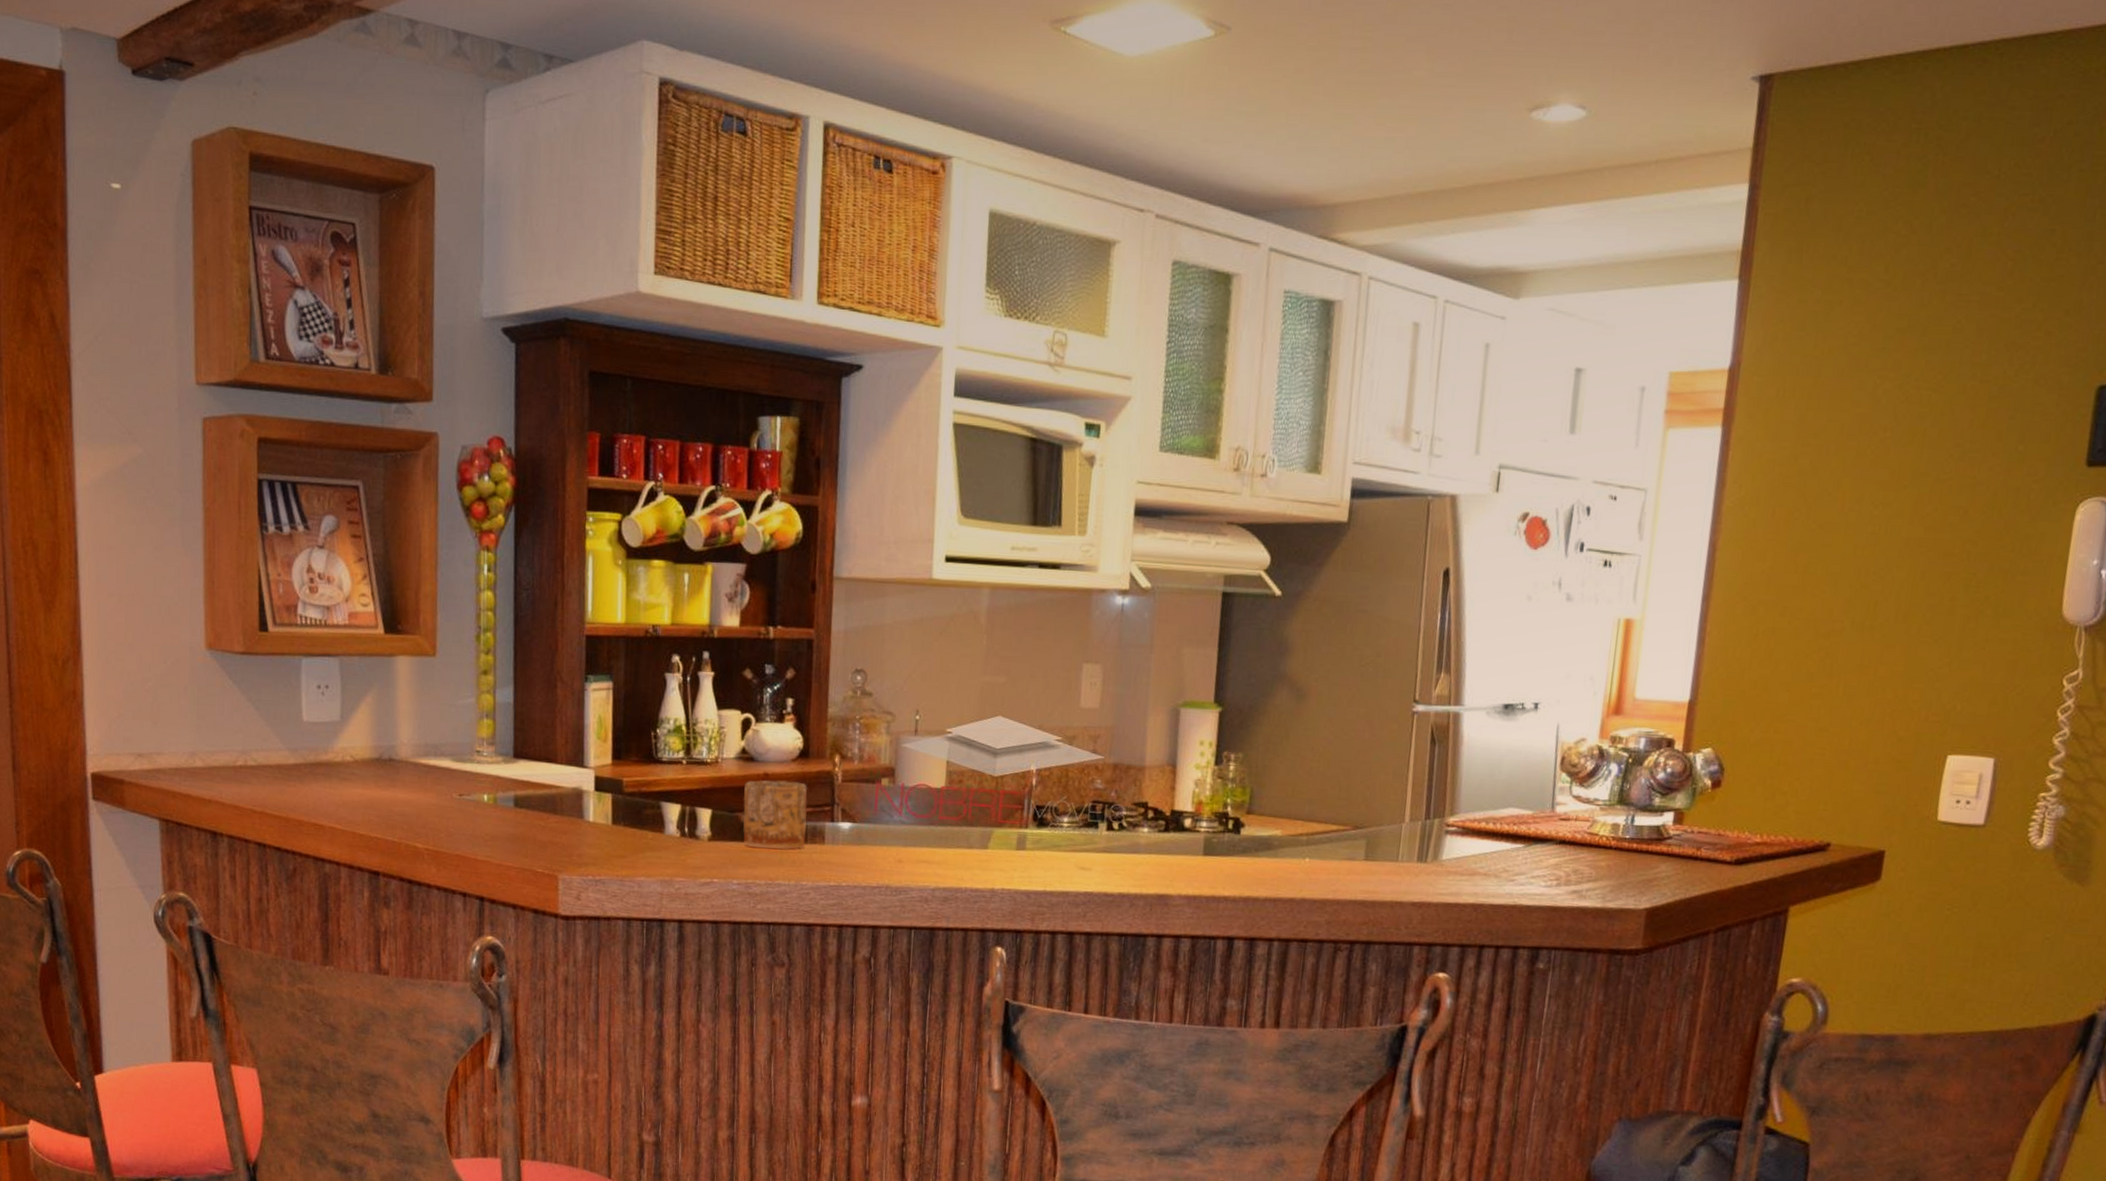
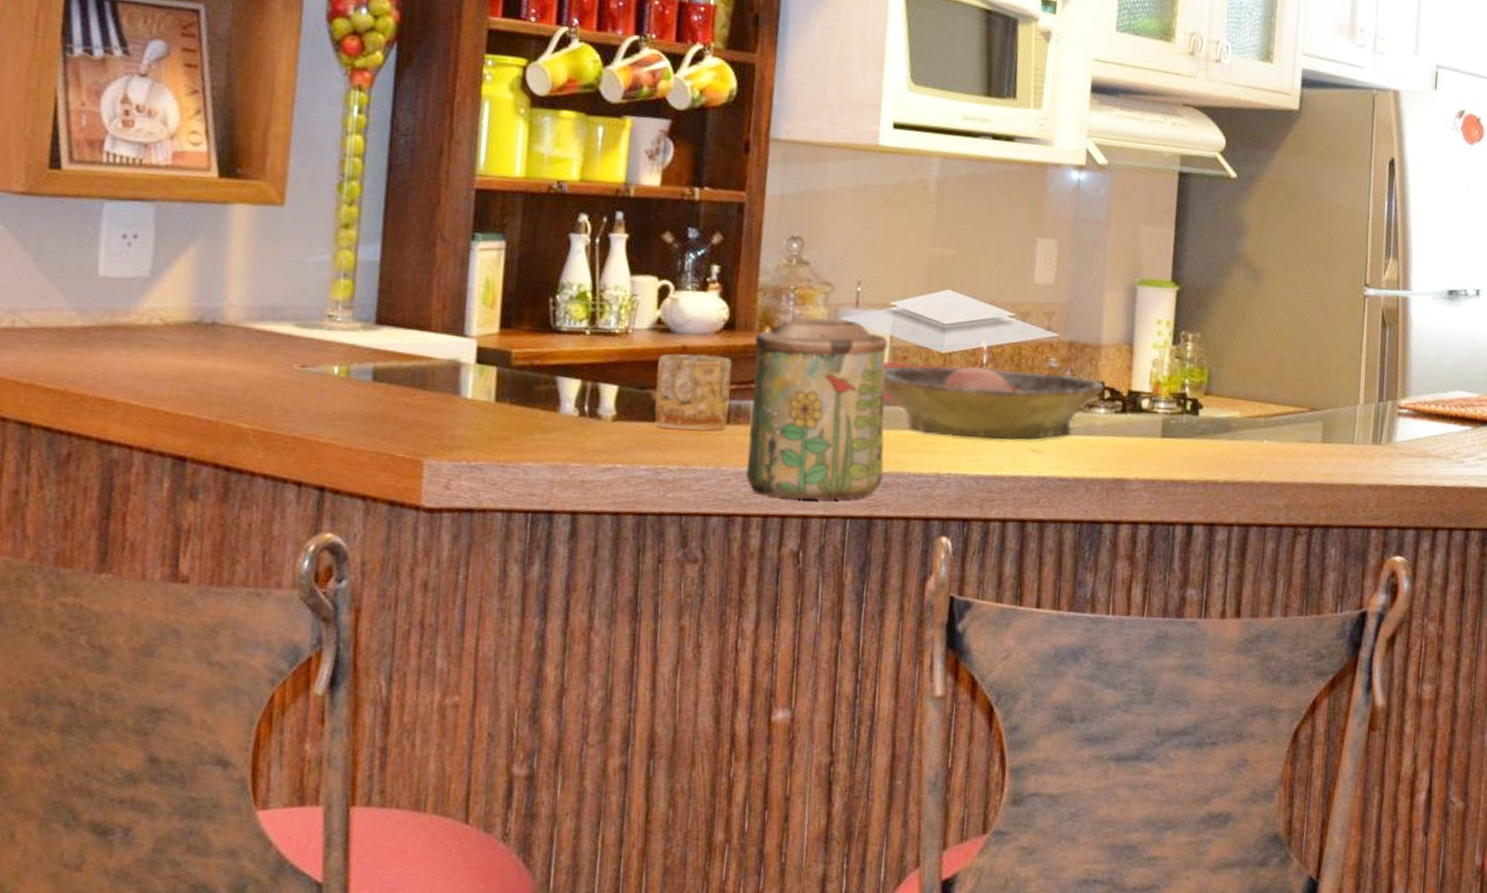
canister: none [822,745,945,912] -> present [745,318,888,500]
bowl: none [941,788,1147,858] -> present [883,365,1104,441]

